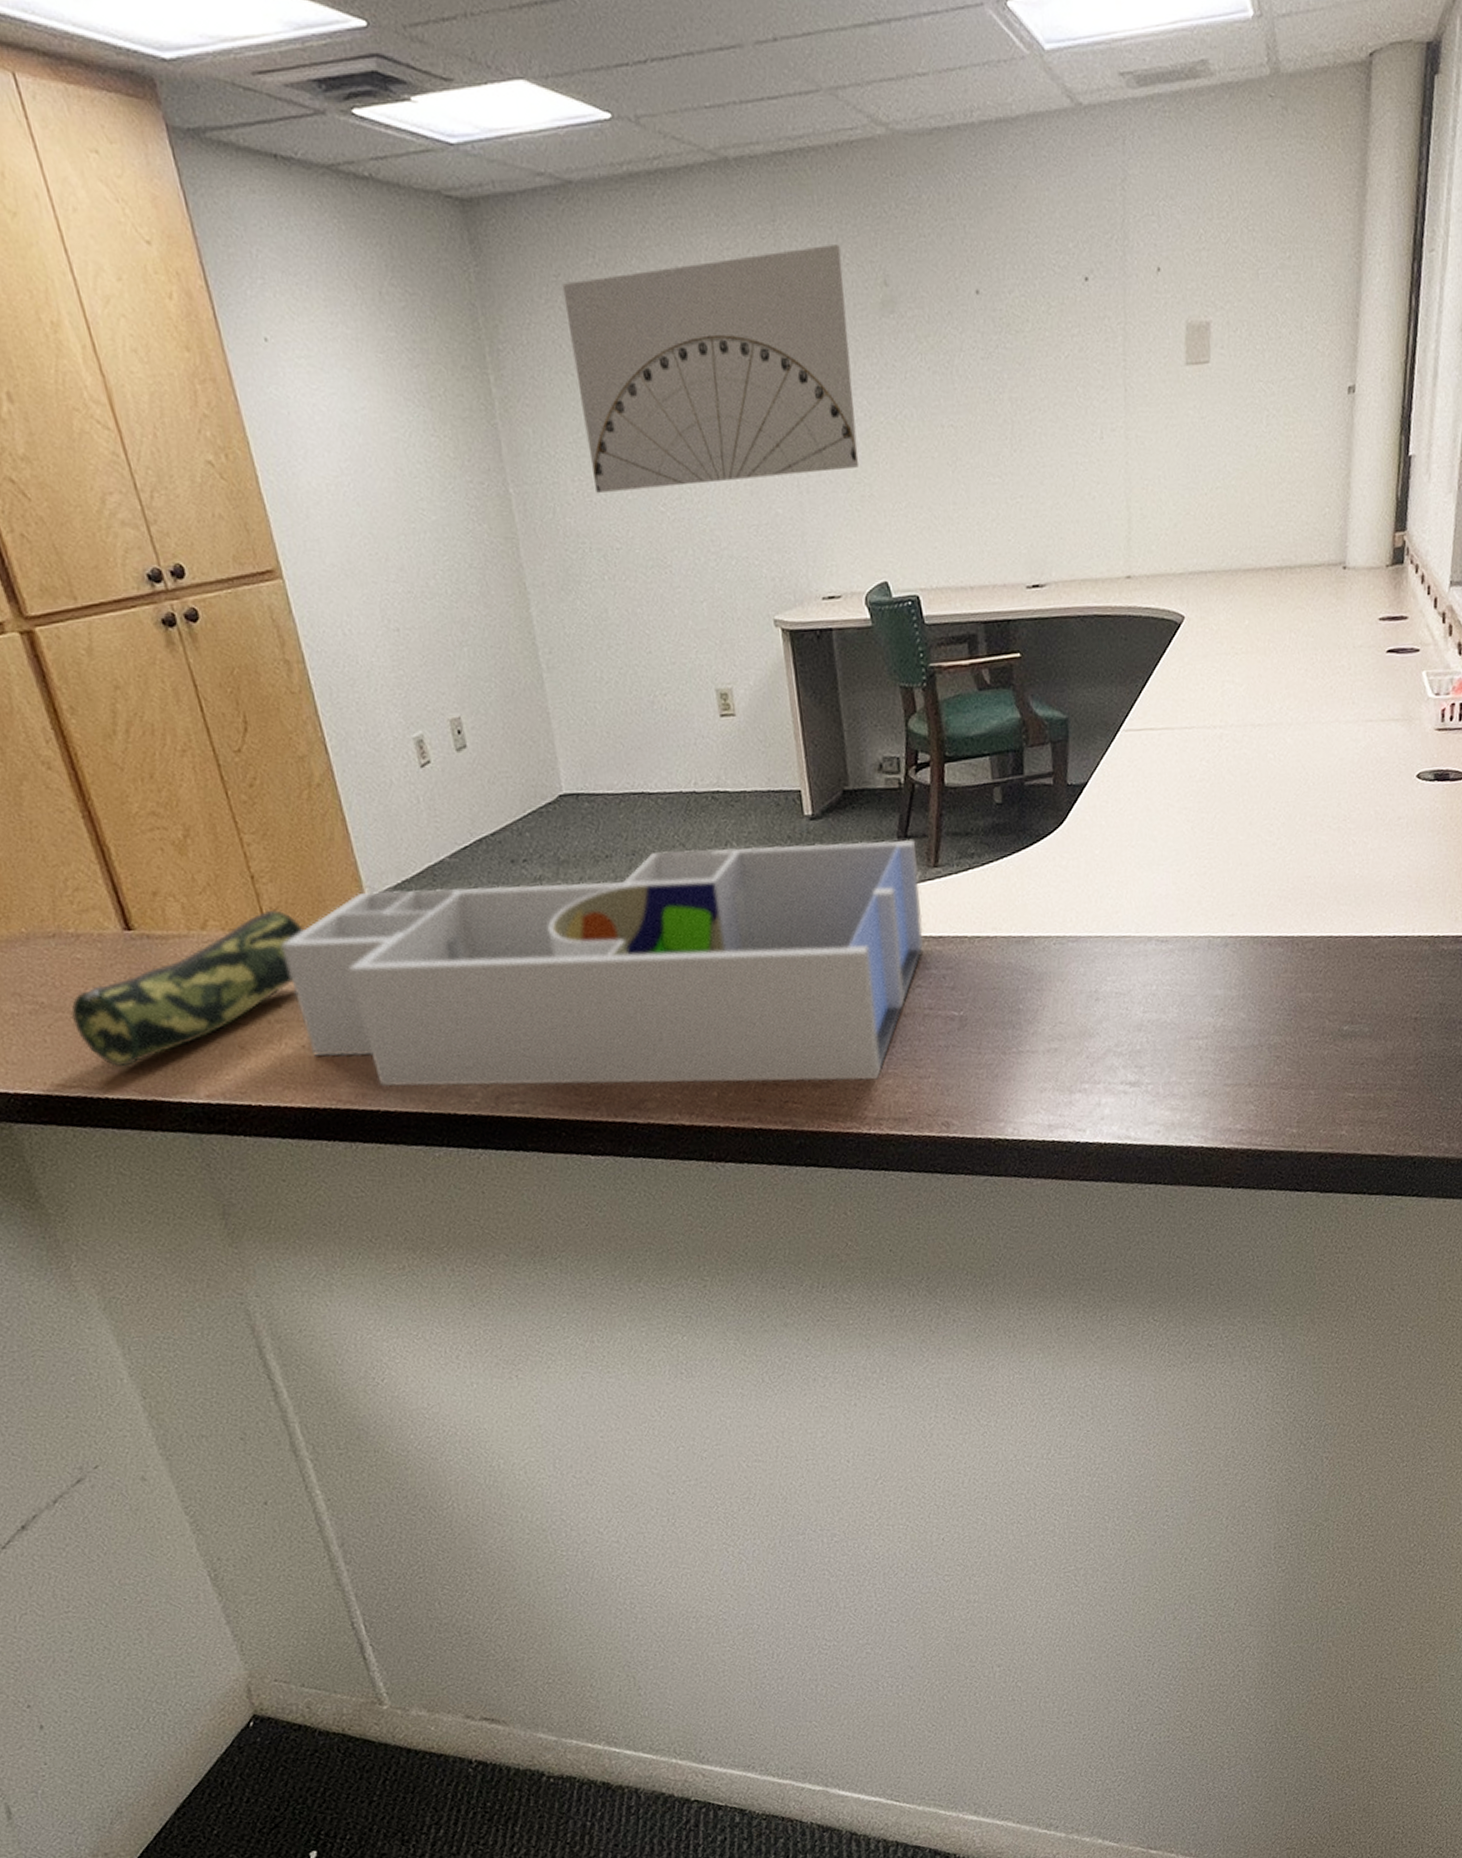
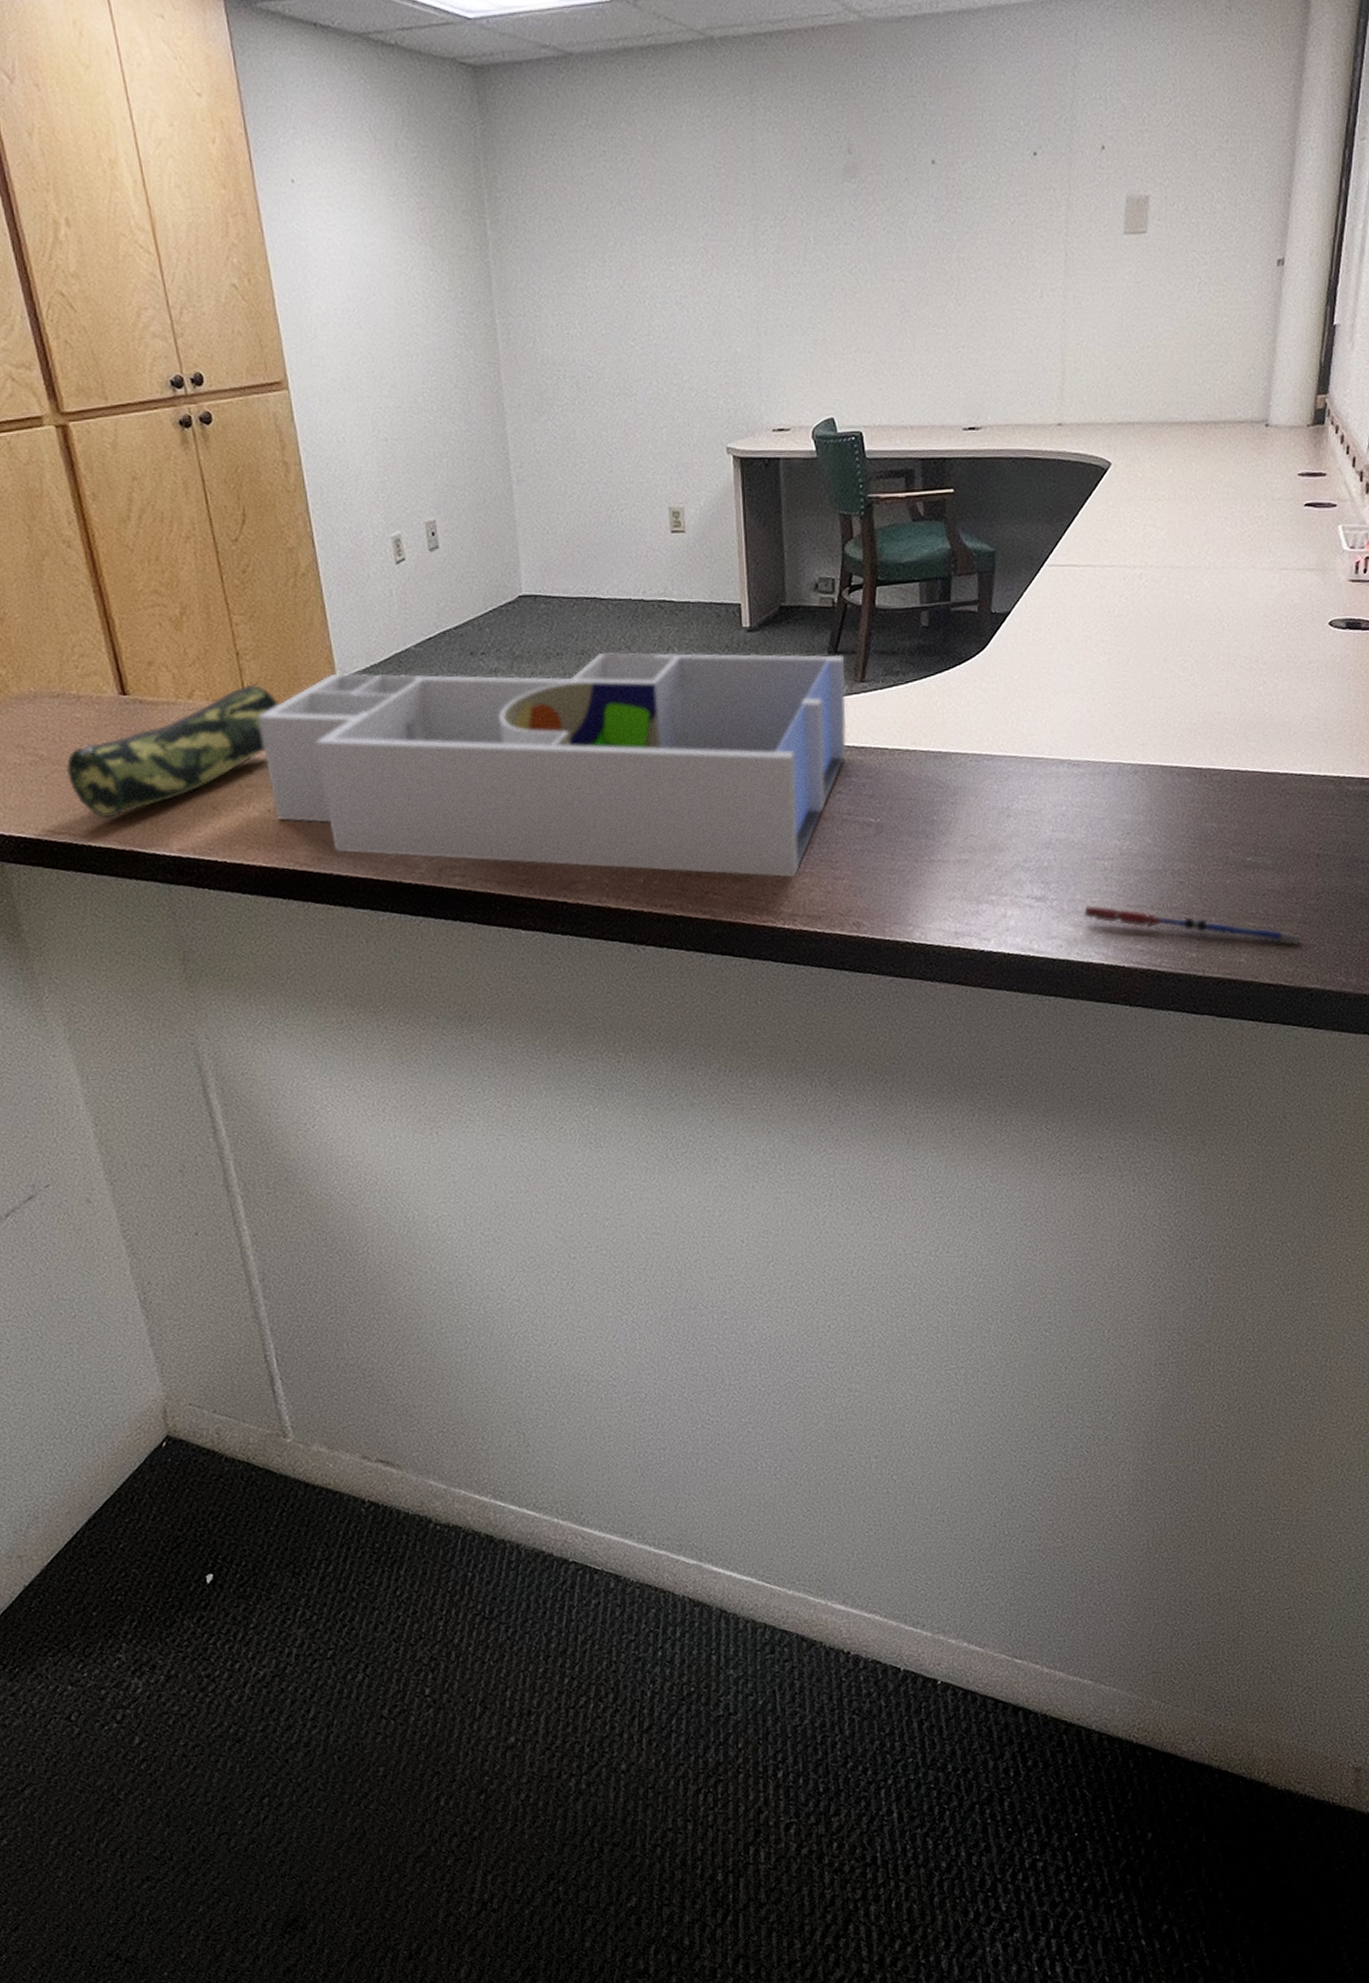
wall art: present [562,244,859,493] -> none [557,116,815,327]
pen: none [1180,1086,1401,1113] -> present [1084,905,1300,944]

